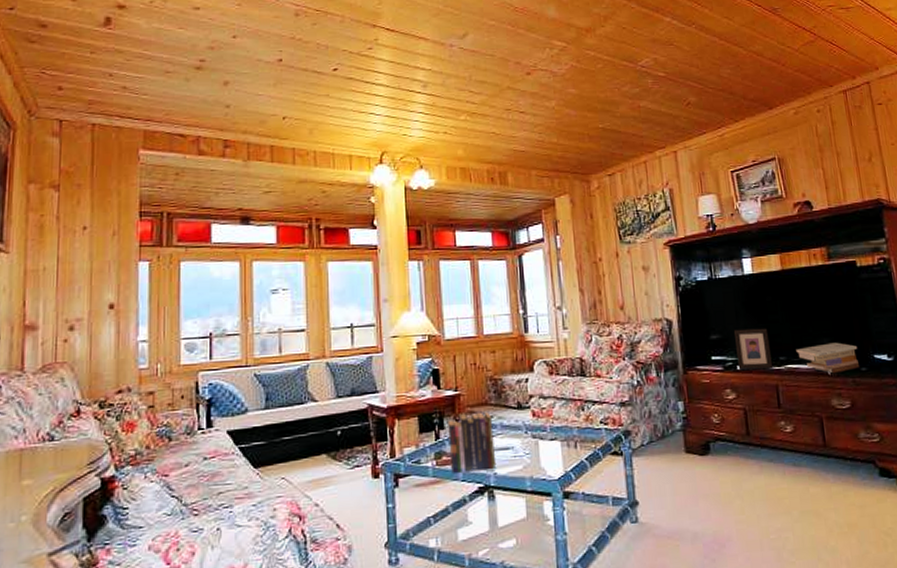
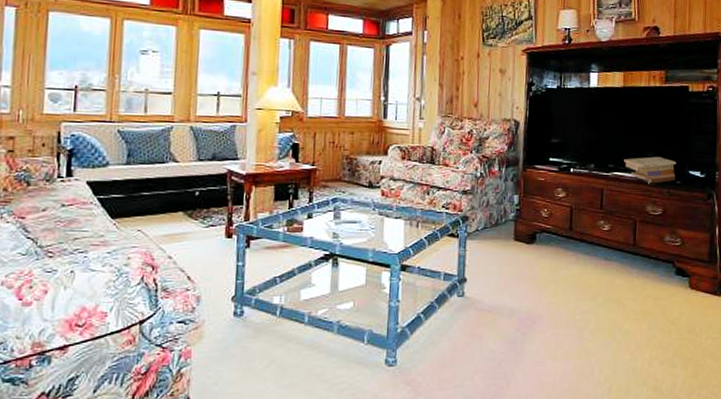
books: present [448,411,497,475] -> none [300,187,344,241]
picture frame: present [734,328,772,370] -> none [571,136,603,174]

